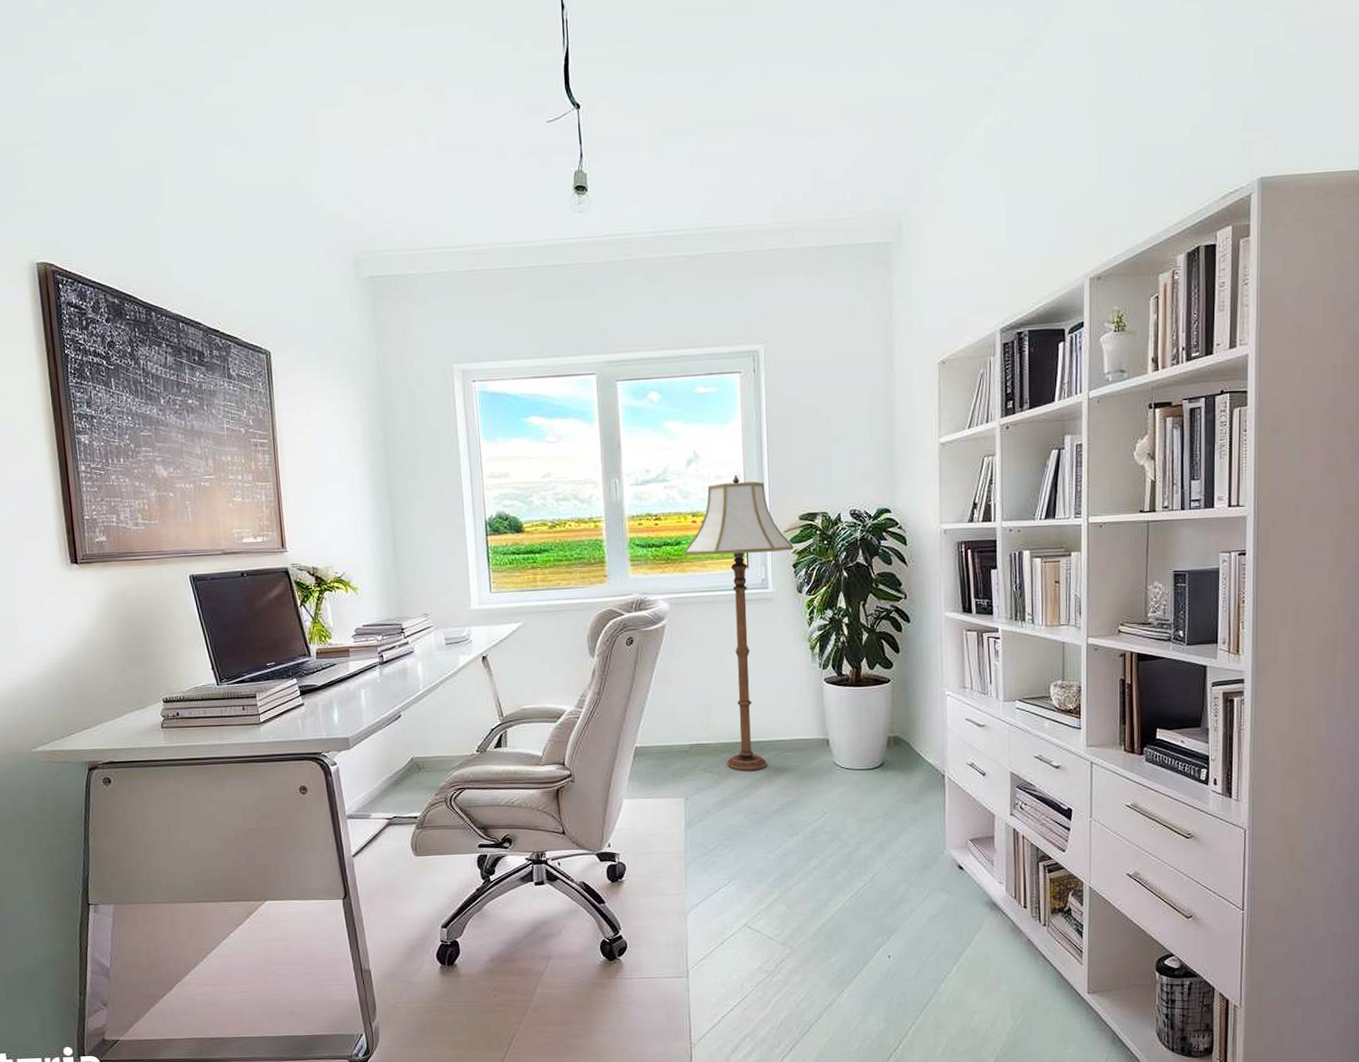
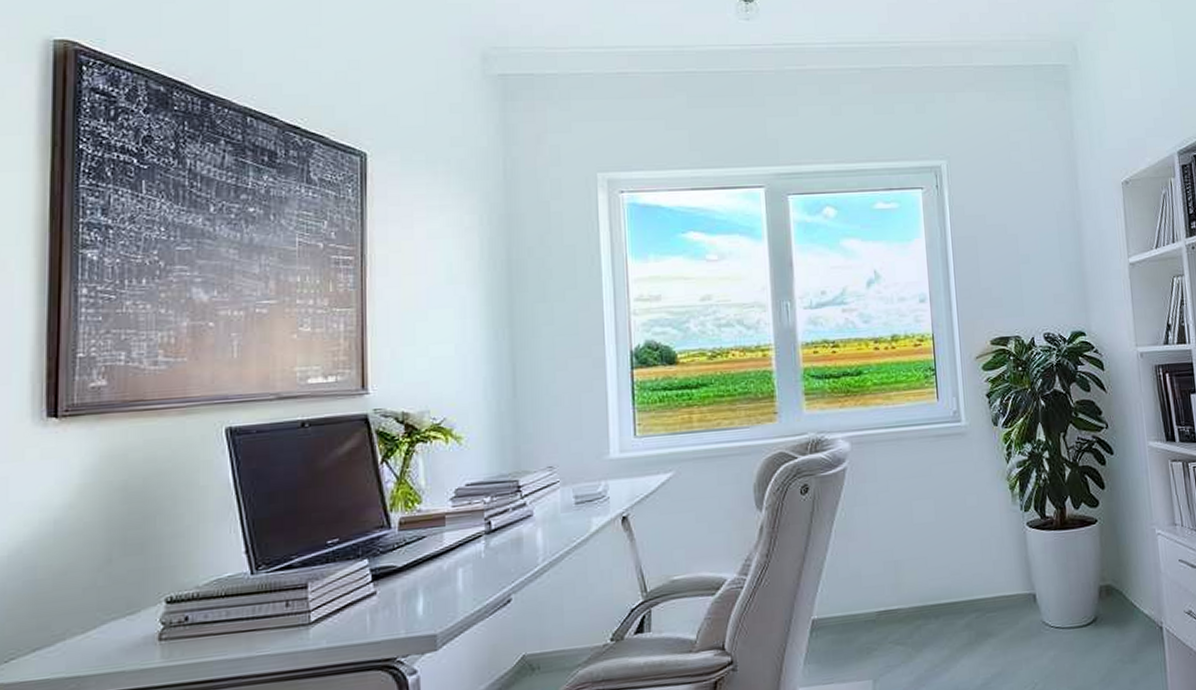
floor lamp: present [683,474,794,771] -> none [865,296,987,640]

